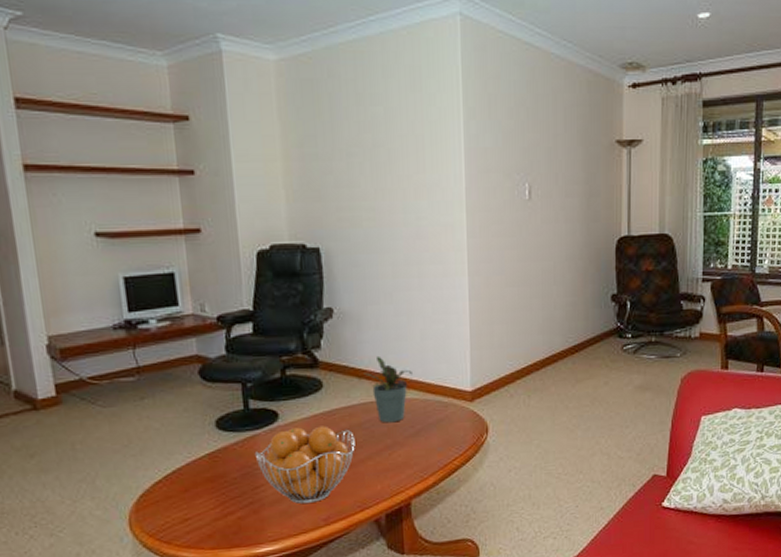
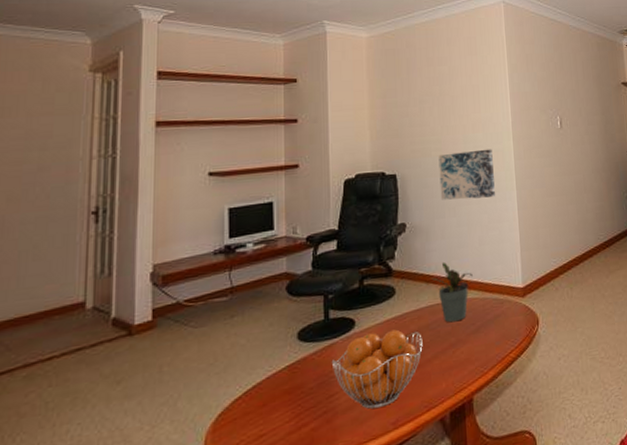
wall art: none [371,222,441,284] -> present [438,149,495,200]

